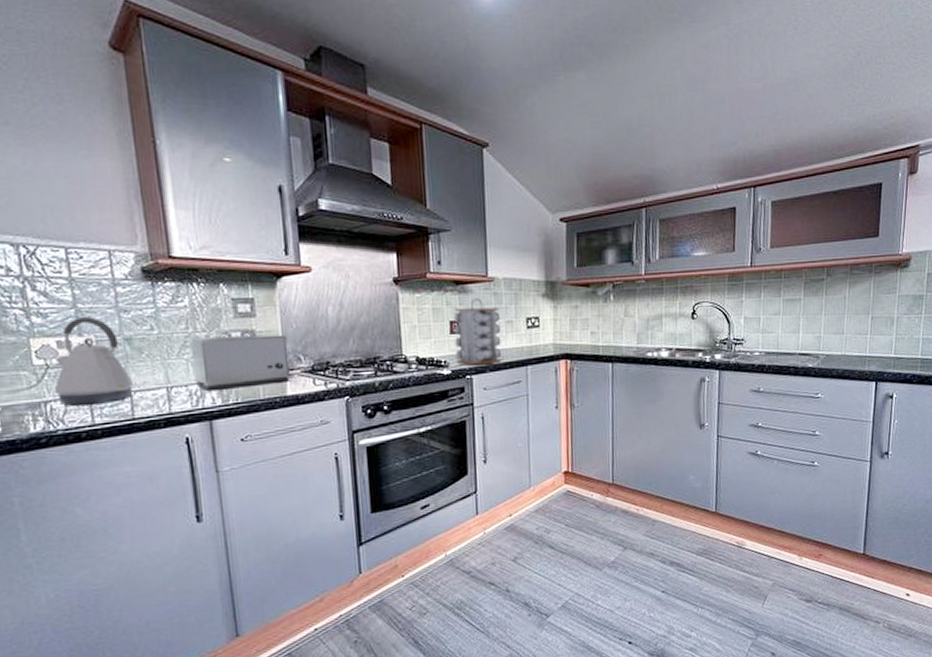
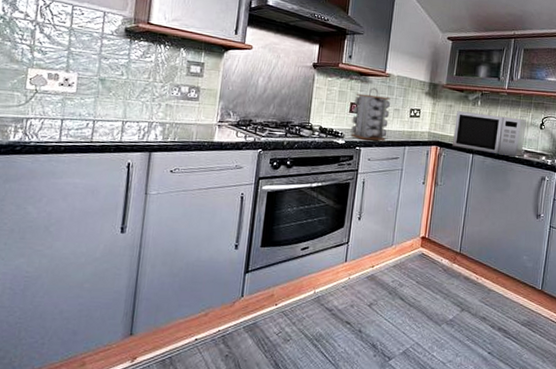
kettle: present [54,317,135,407] -> none [36,58,99,127]
toaster: present [190,334,290,392] -> none [145,86,223,132]
microwave: none [584,309,674,360] -> present [452,111,526,157]

